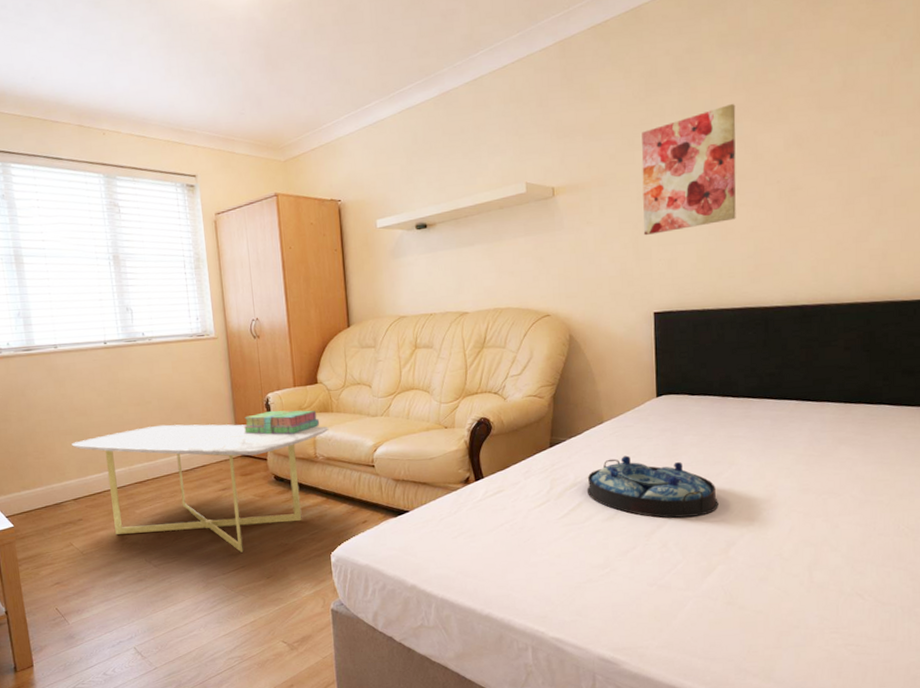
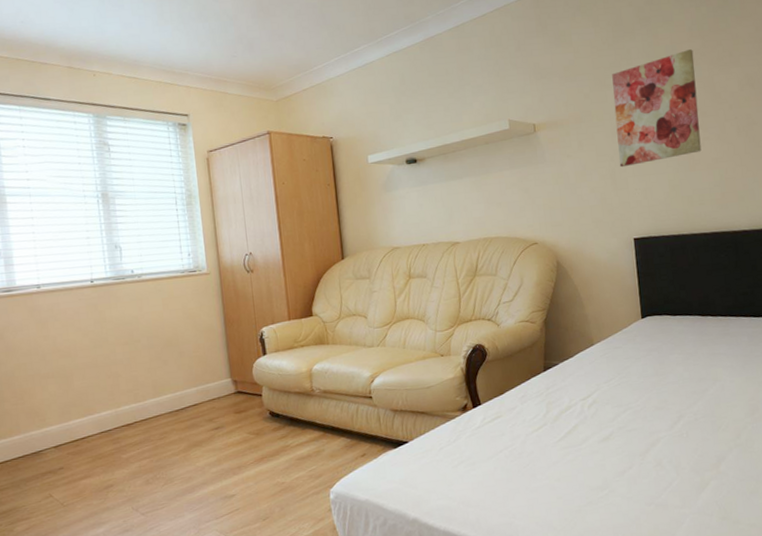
coffee table: present [72,424,329,552] -> none [54,358,325,494]
stack of books: present [243,410,320,435] -> none [237,343,316,370]
serving tray: present [586,455,719,518] -> none [581,376,707,436]

